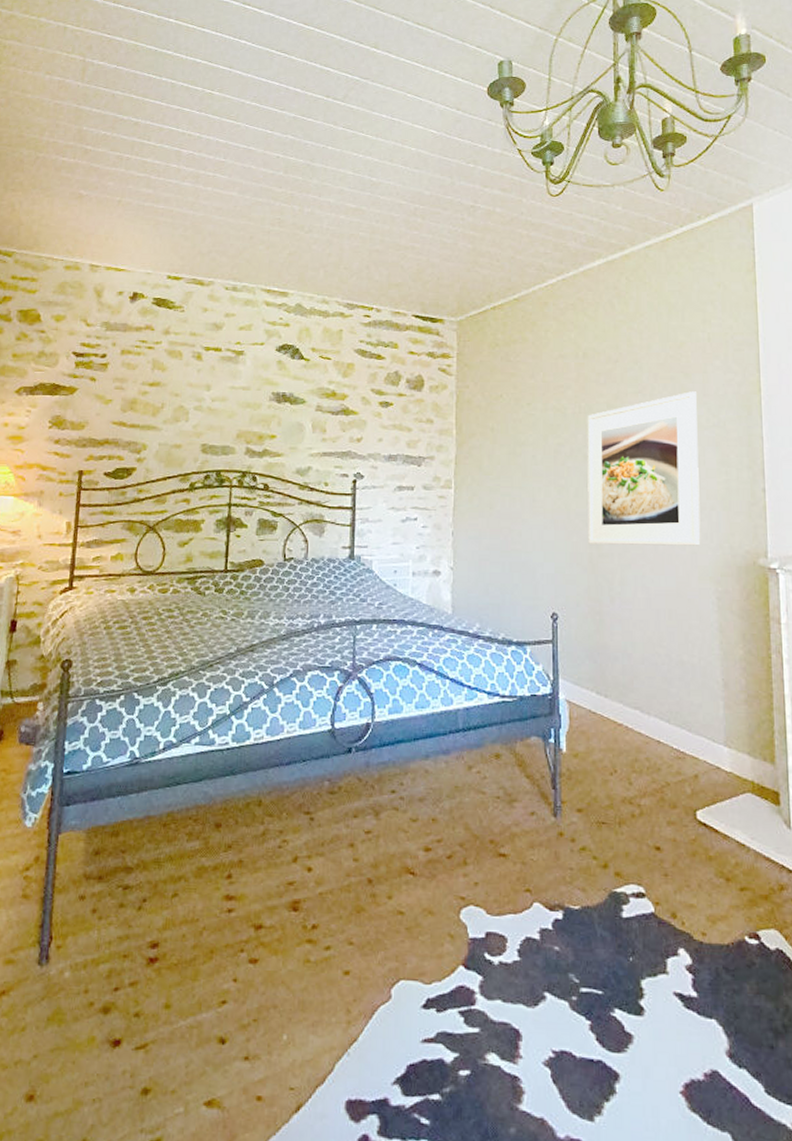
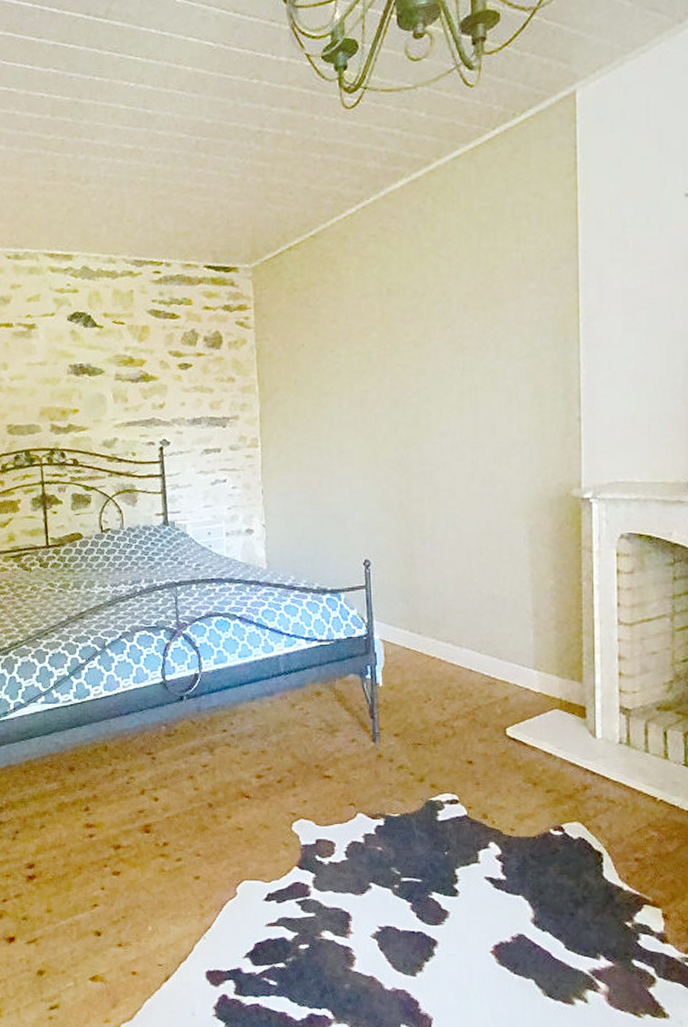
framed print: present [587,391,701,546] -> none [393,320,513,490]

